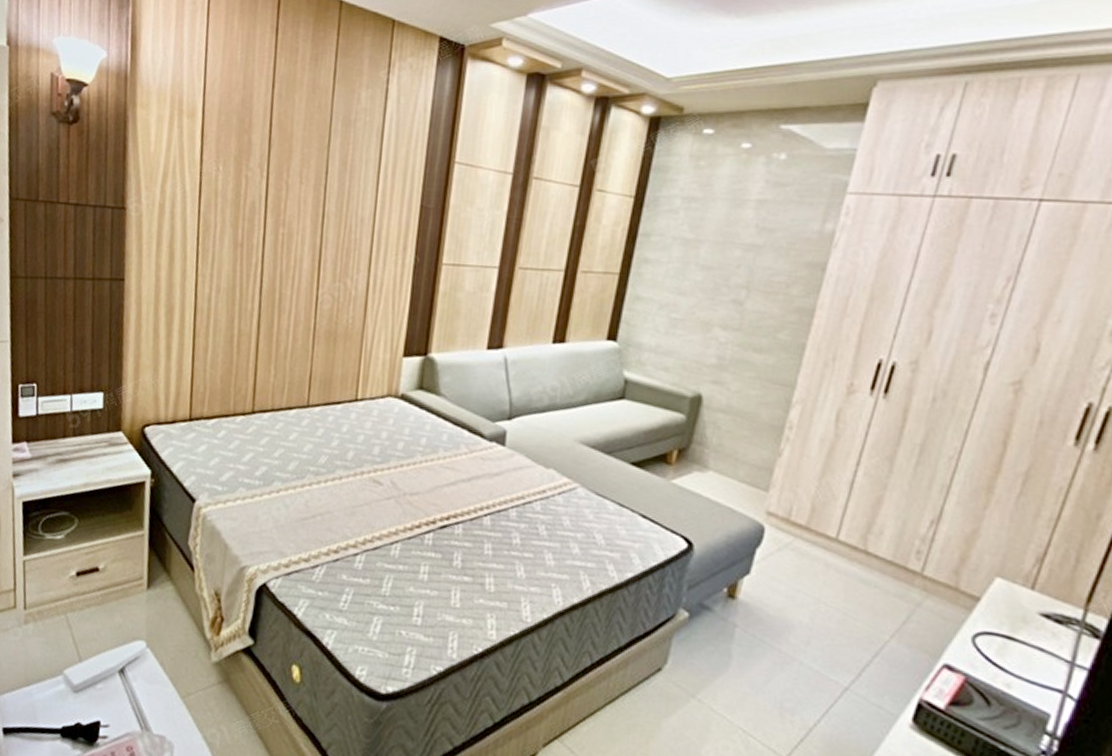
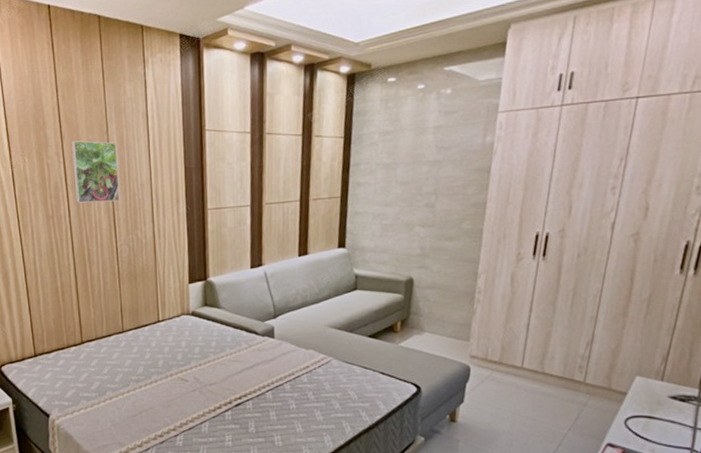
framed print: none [275,151,338,237] -> present [71,140,120,203]

